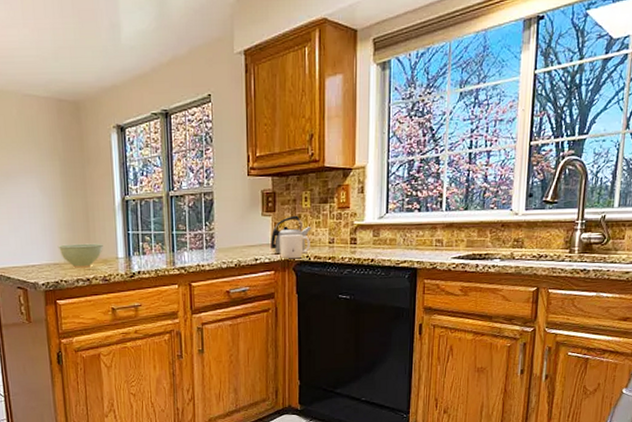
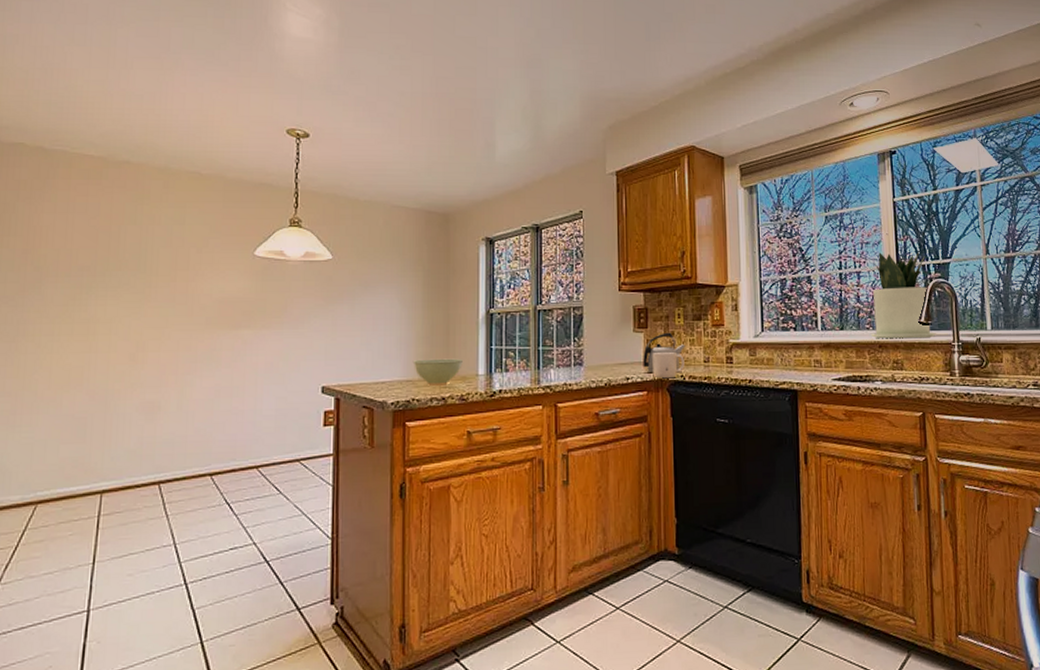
planter: none [494,127,562,219] -> present [870,251,937,339]

